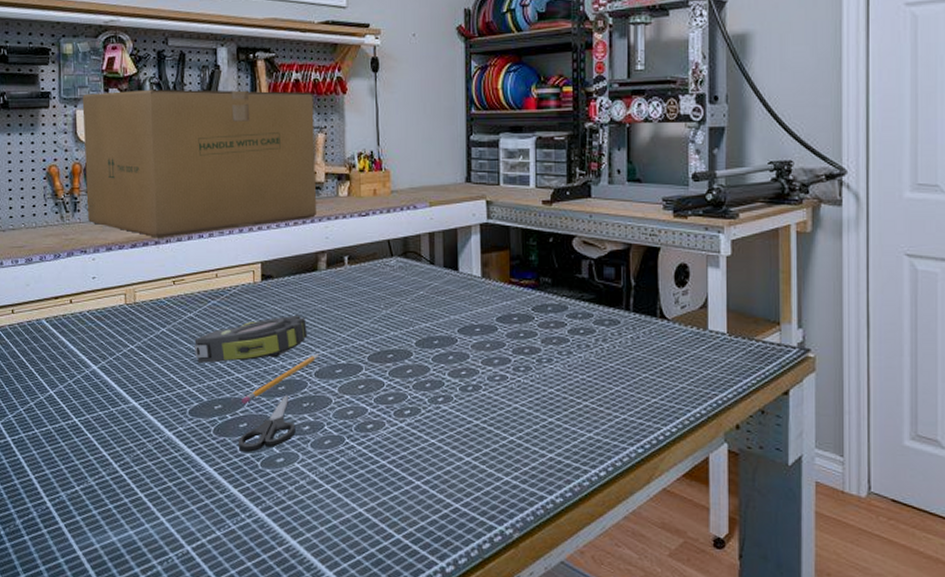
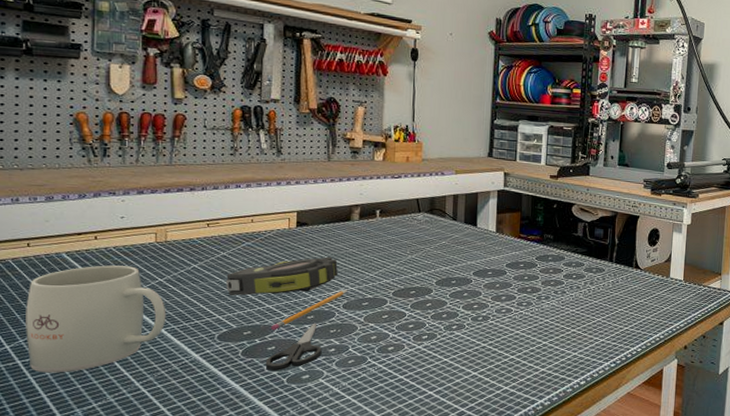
mug: none [13,331,139,452] -> present [26,265,166,373]
box: present [82,89,316,237] -> none [117,50,356,185]

